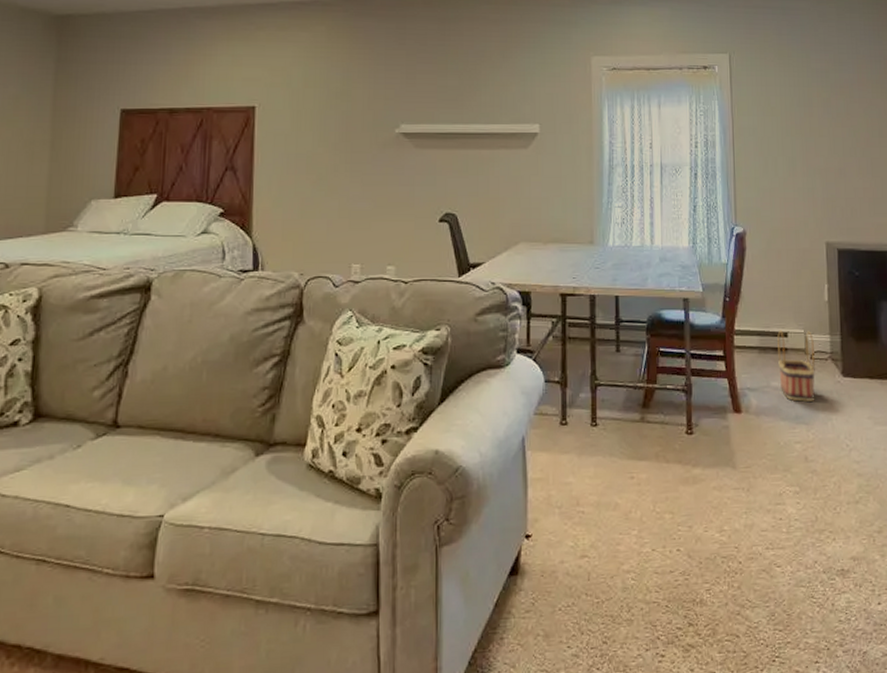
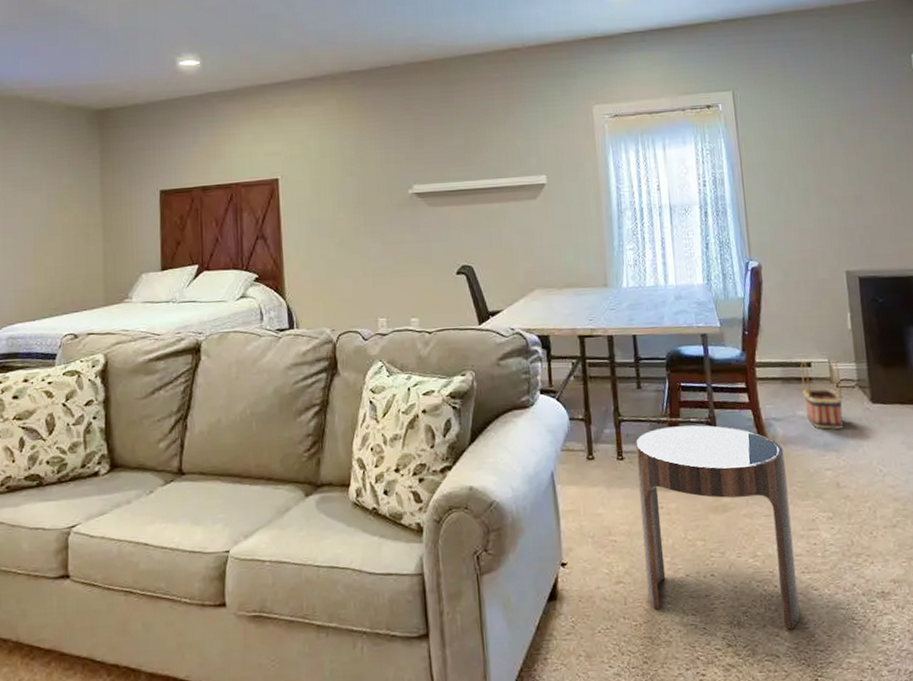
side table: none [610,392,762,608] -> present [635,425,800,630]

